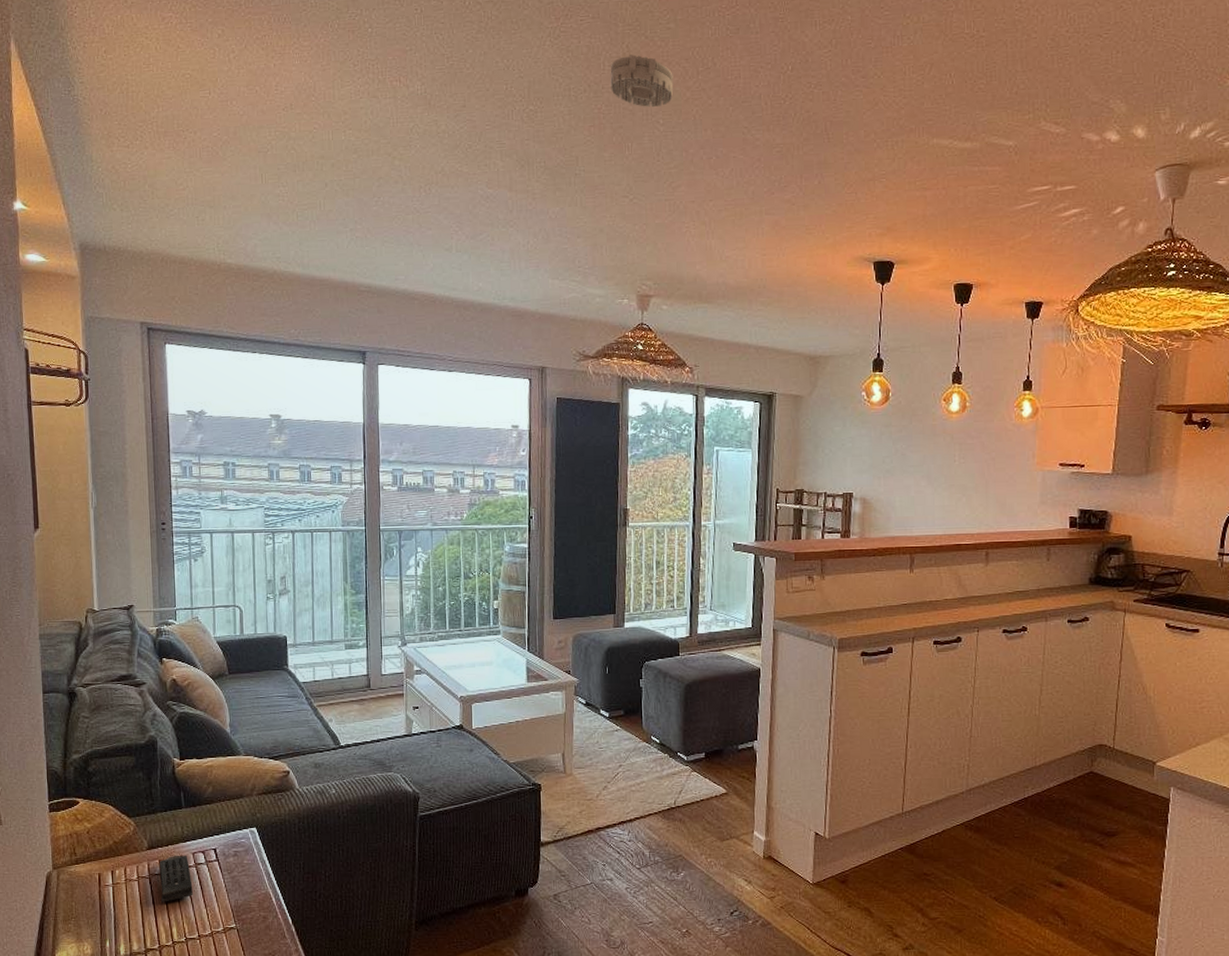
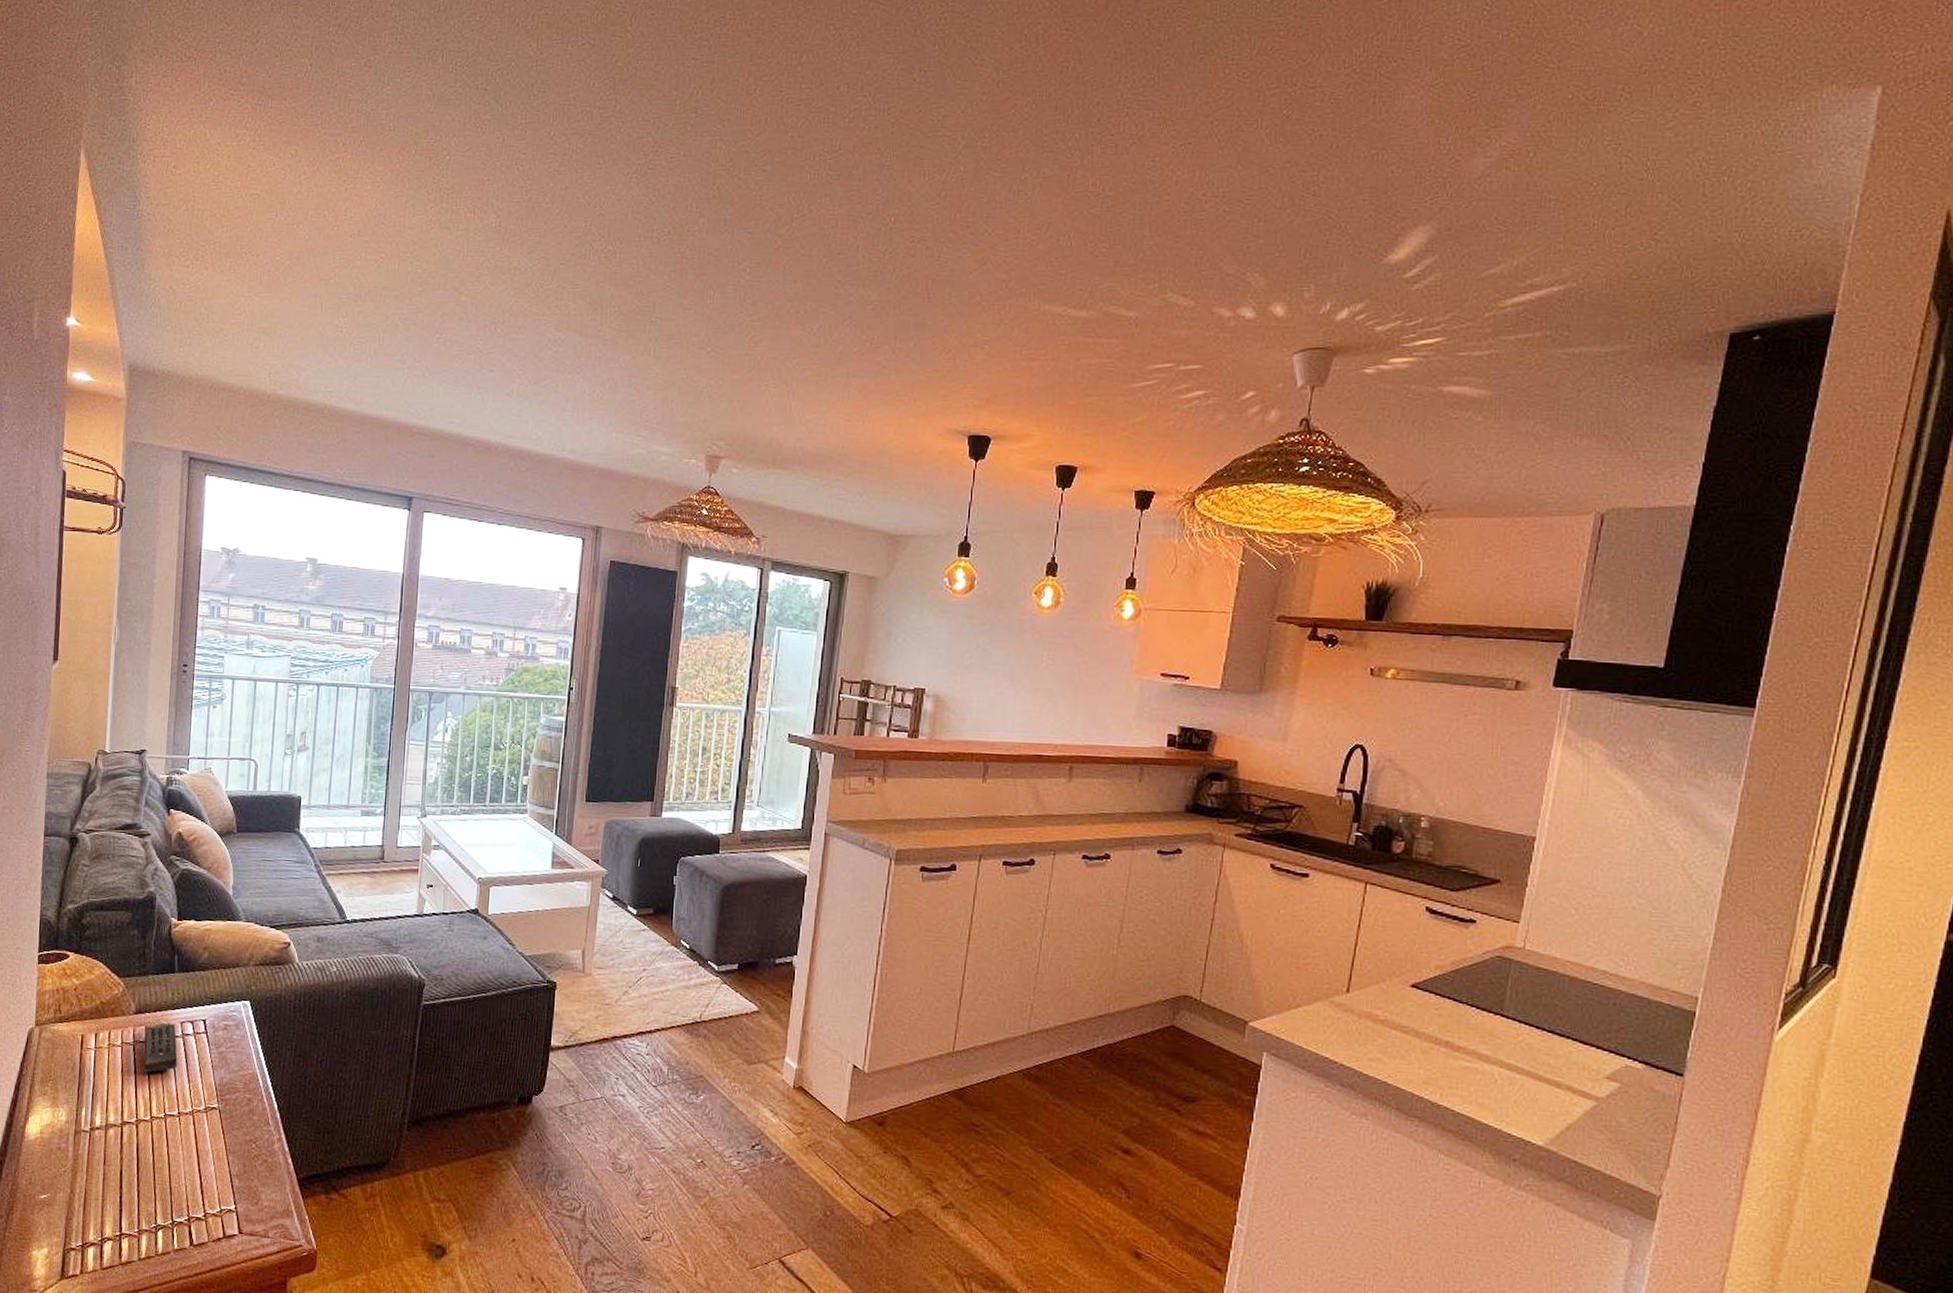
smoke detector: present [610,54,674,108] -> none [696,197,765,255]

